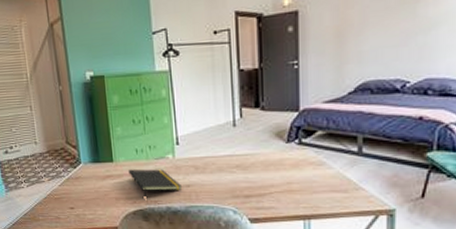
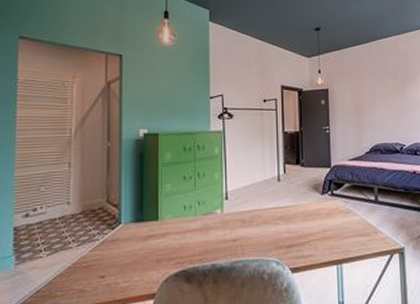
notepad: present [128,169,182,196] -> none [174,225,228,255]

